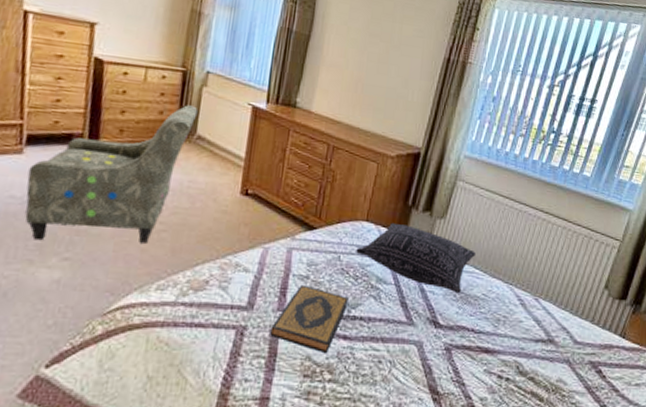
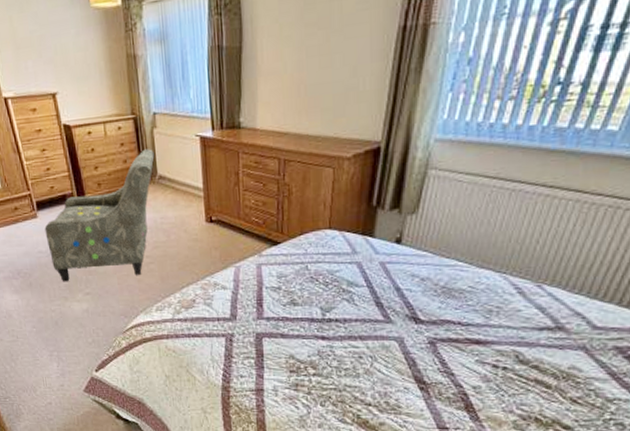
hardback book: present [270,284,348,354] -> none [254,295,322,353]
pillow: present [356,222,475,294] -> none [323,226,457,289]

